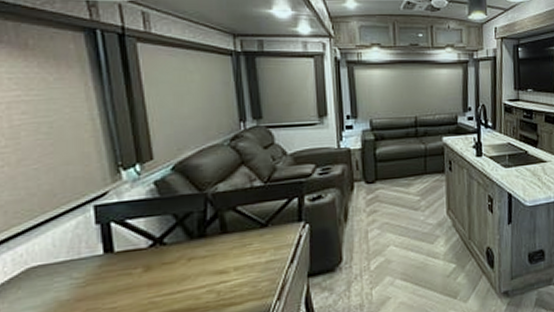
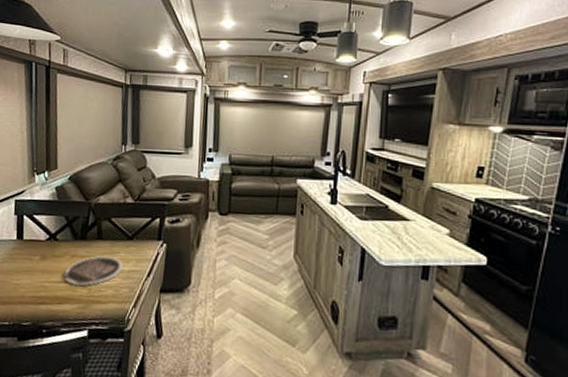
plate: none [180,250,259,292] -> present [64,255,123,286]

